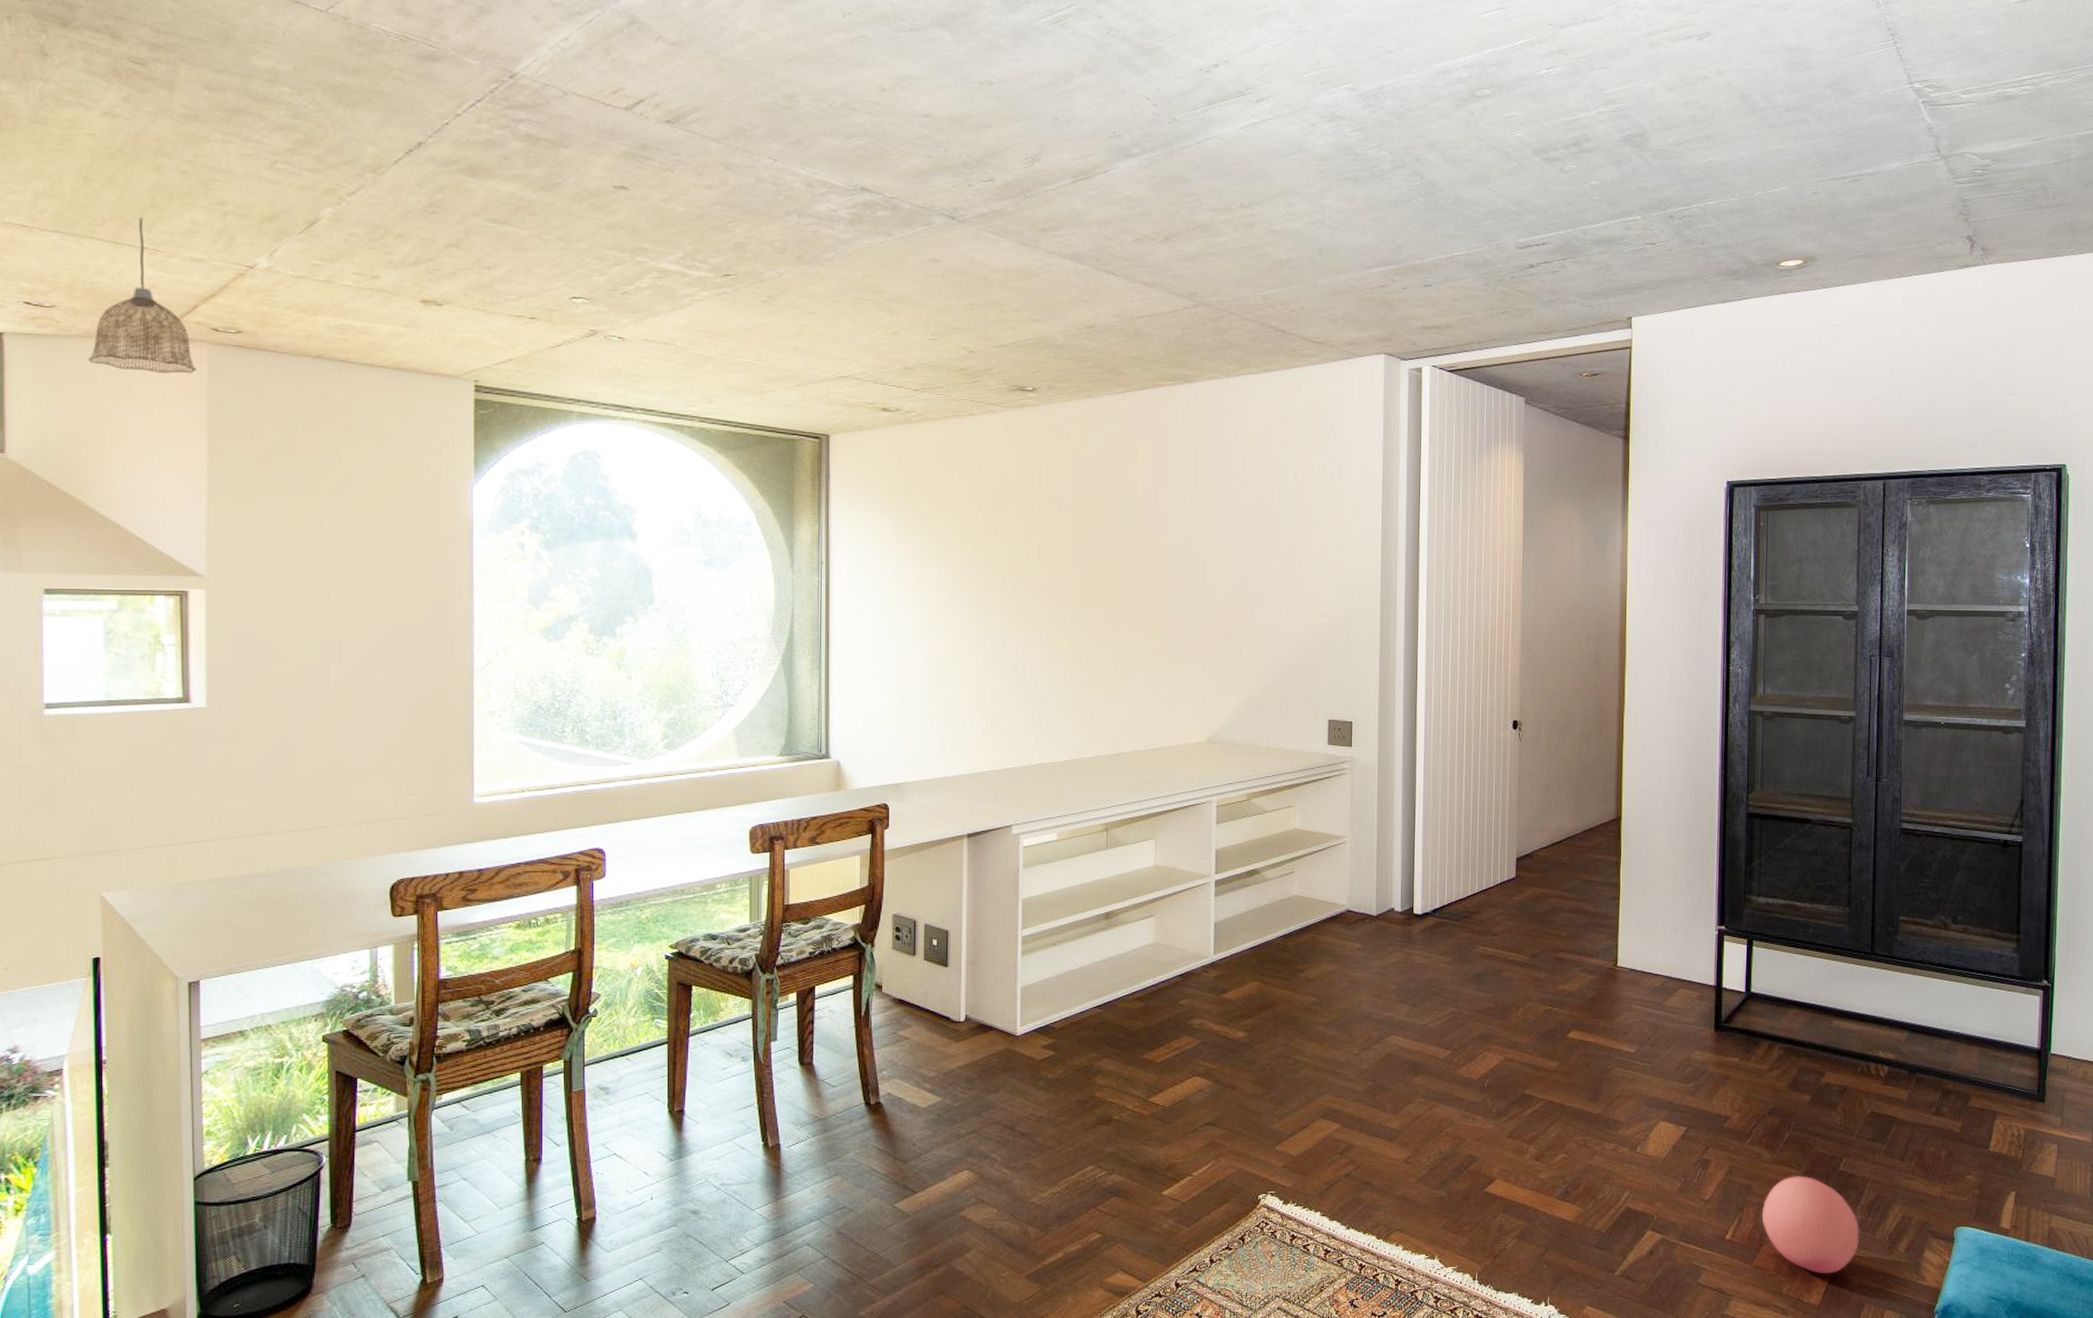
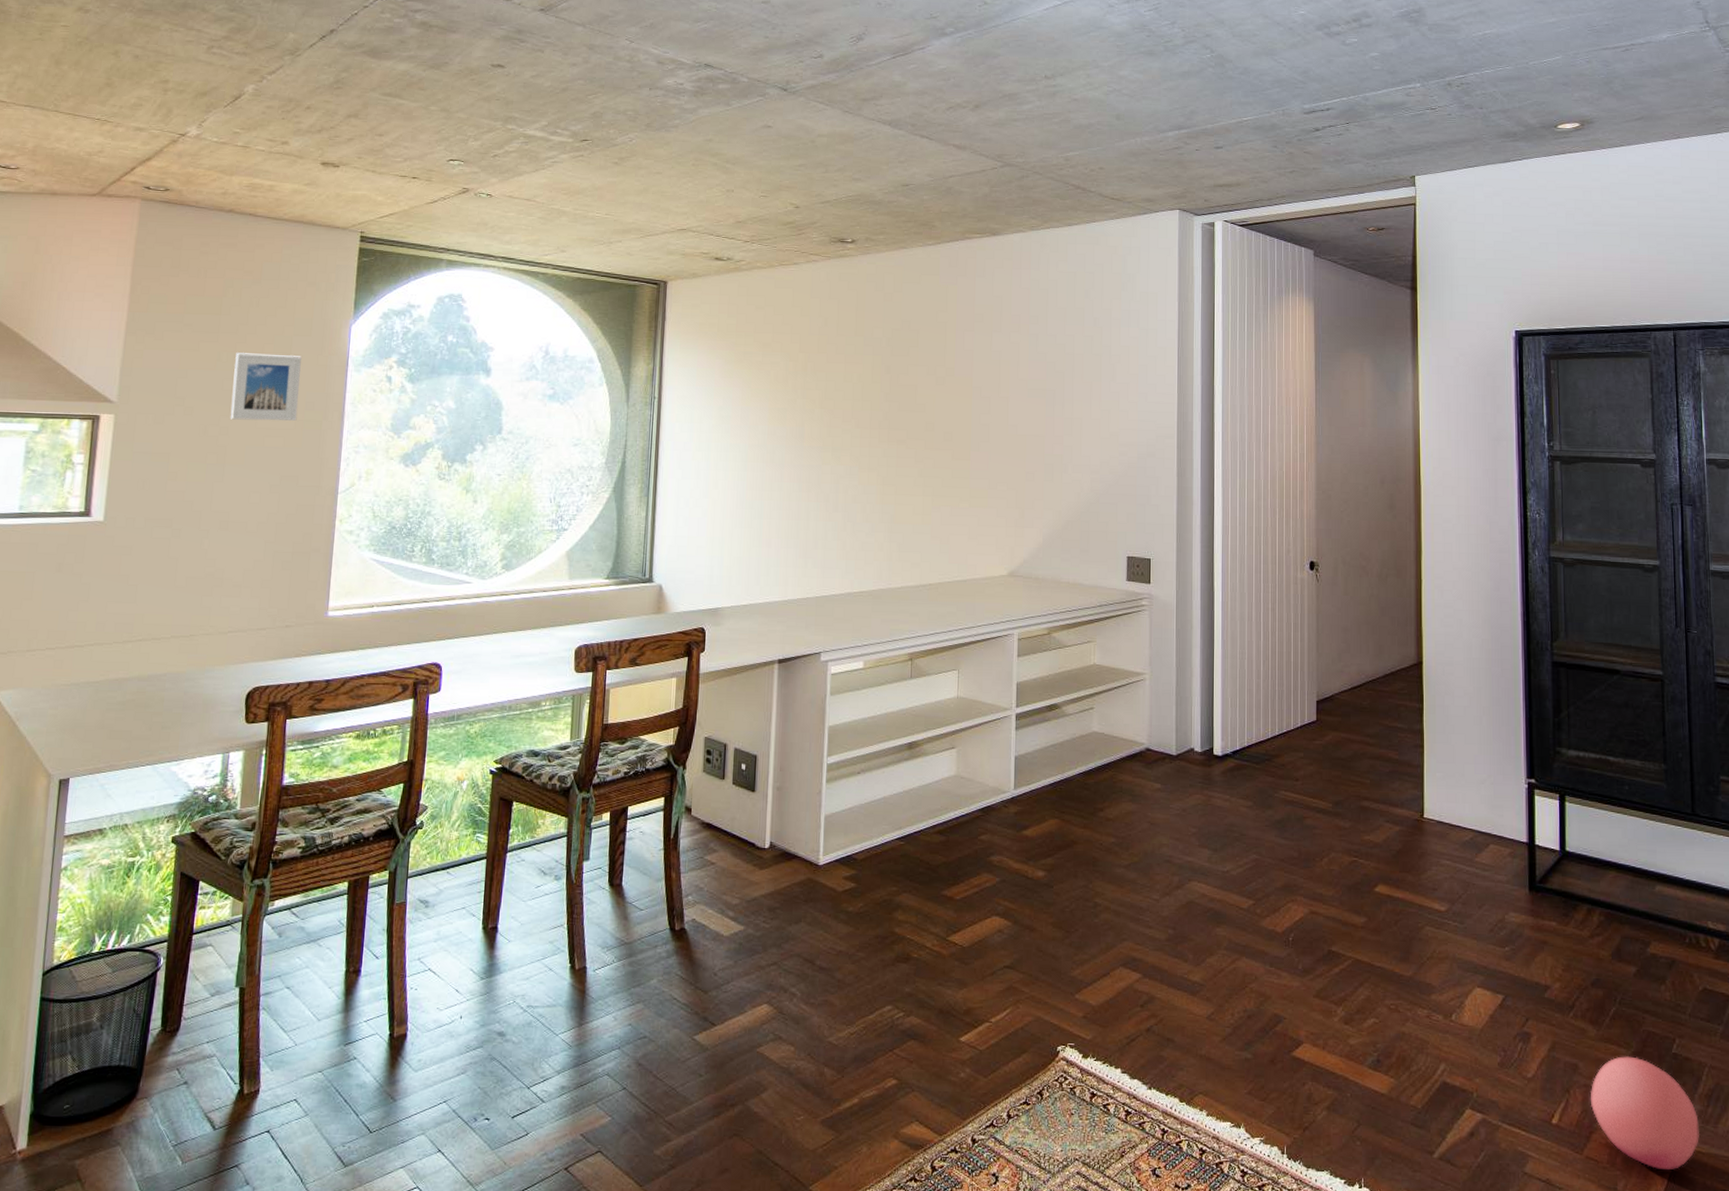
pendant lamp: present [88,217,197,374] -> none [40,93,129,226]
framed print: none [341,518,419,594] -> present [230,353,302,421]

